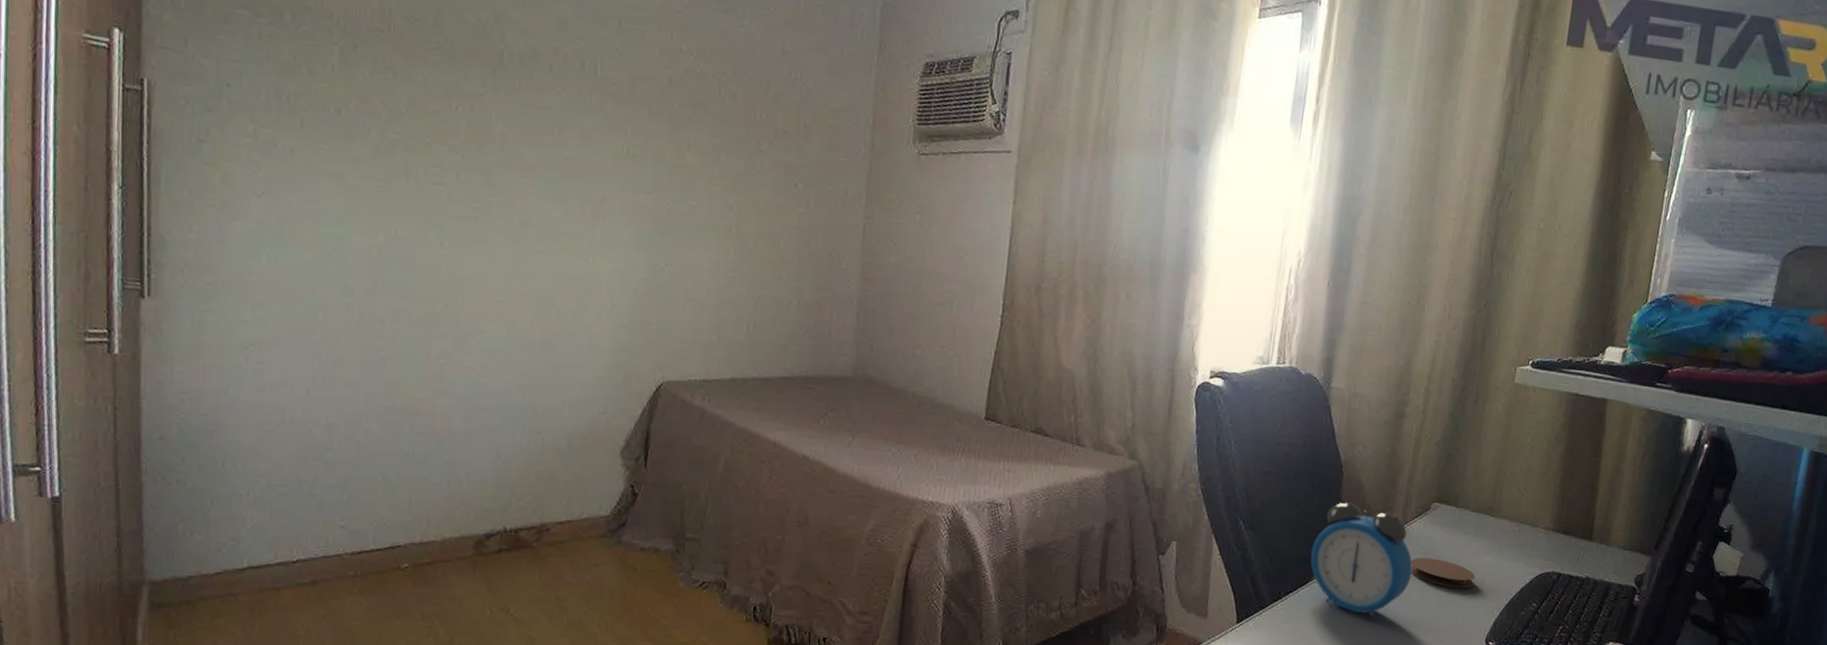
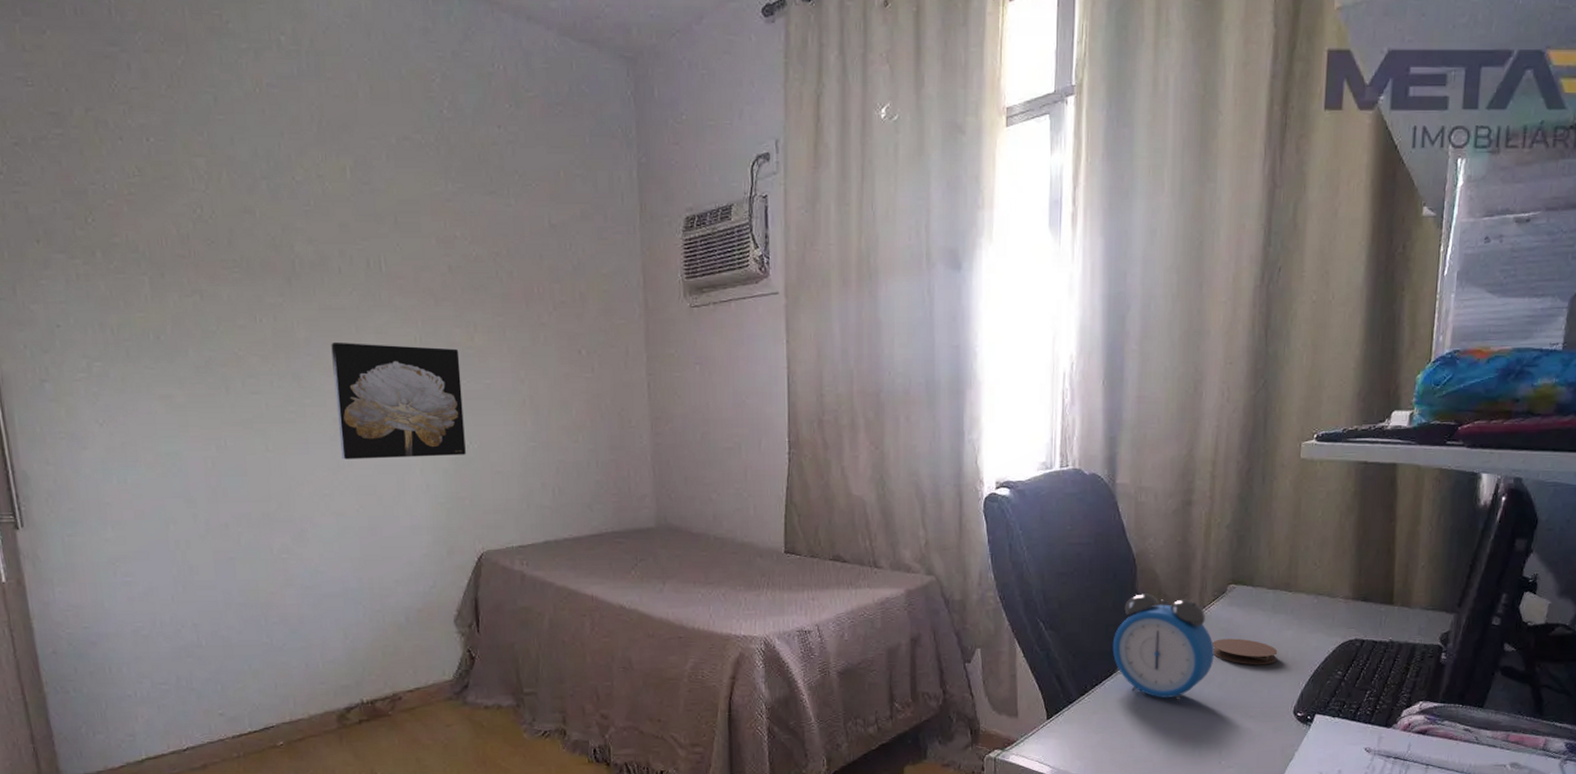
wall art: none [523,141,668,277] -> present [331,341,466,460]

